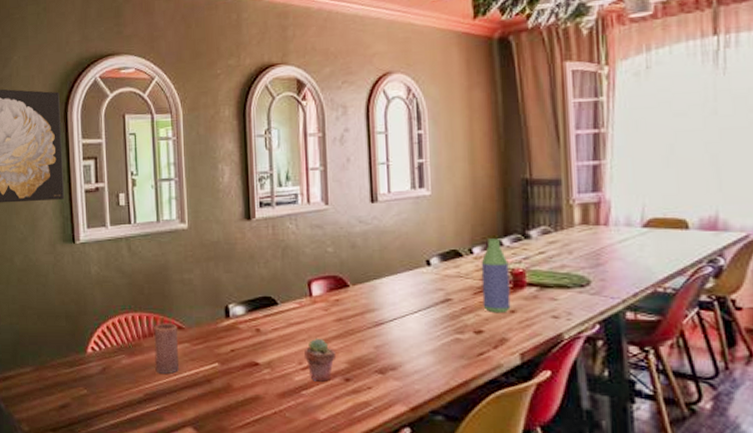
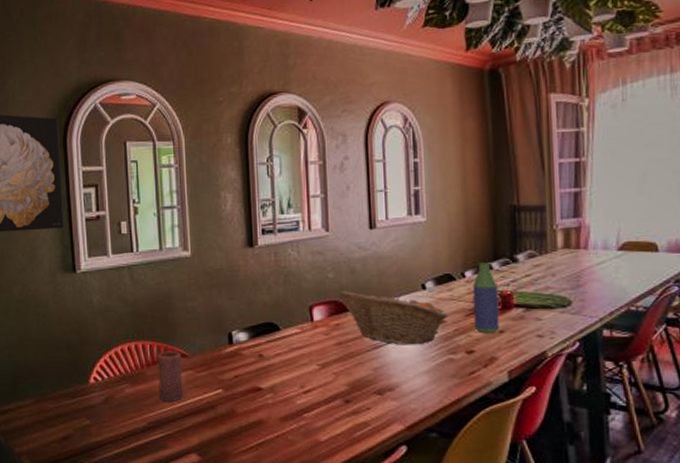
potted succulent: present [304,338,337,382] -> none [306,361,337,404]
fruit basket: none [339,265,455,323] -> present [339,291,448,345]

